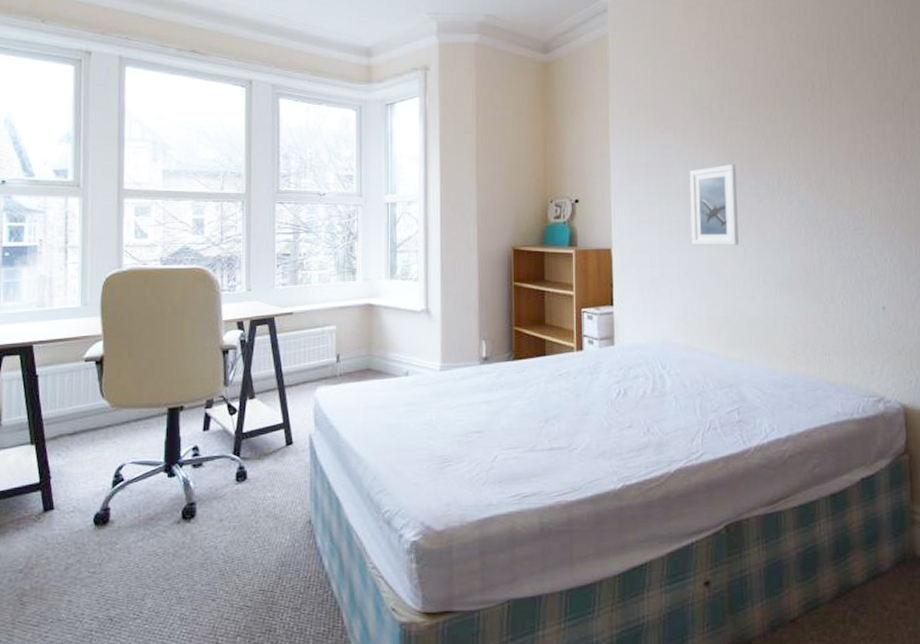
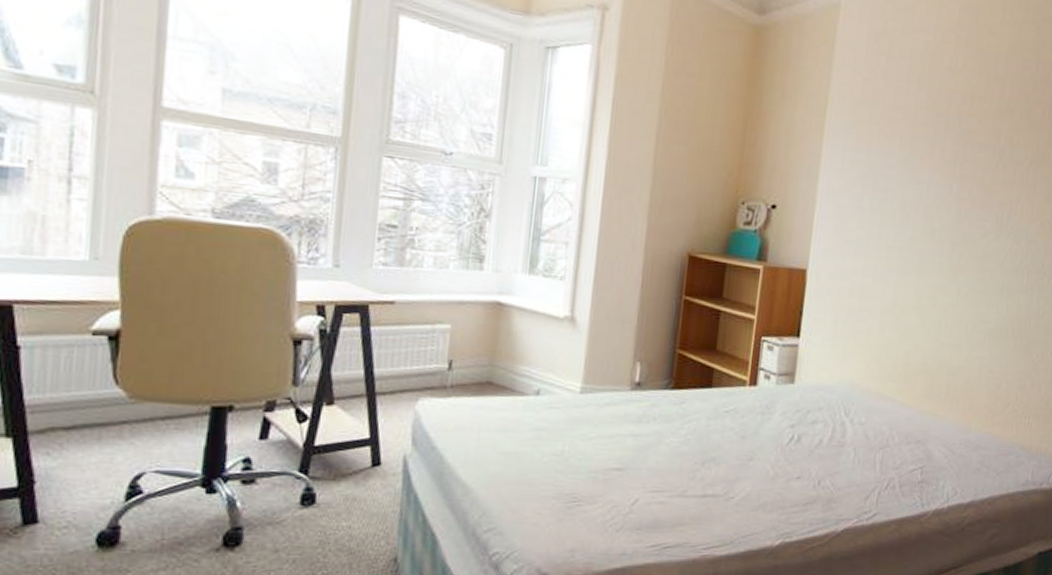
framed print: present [689,164,739,246] -> none [900,187,965,284]

